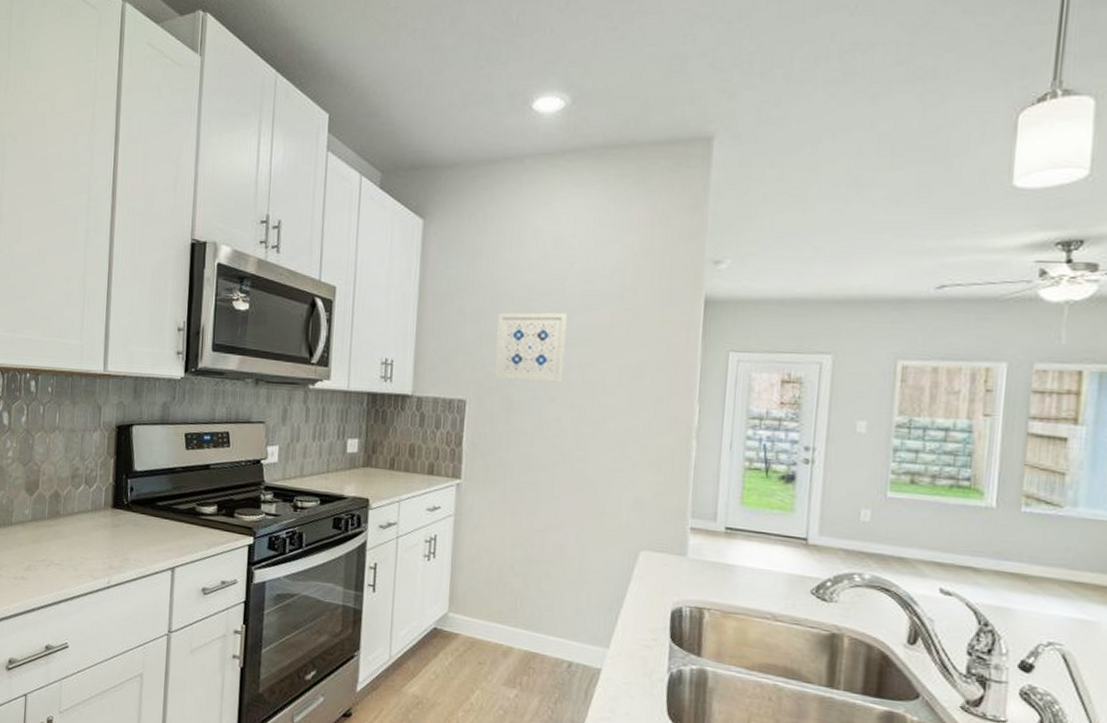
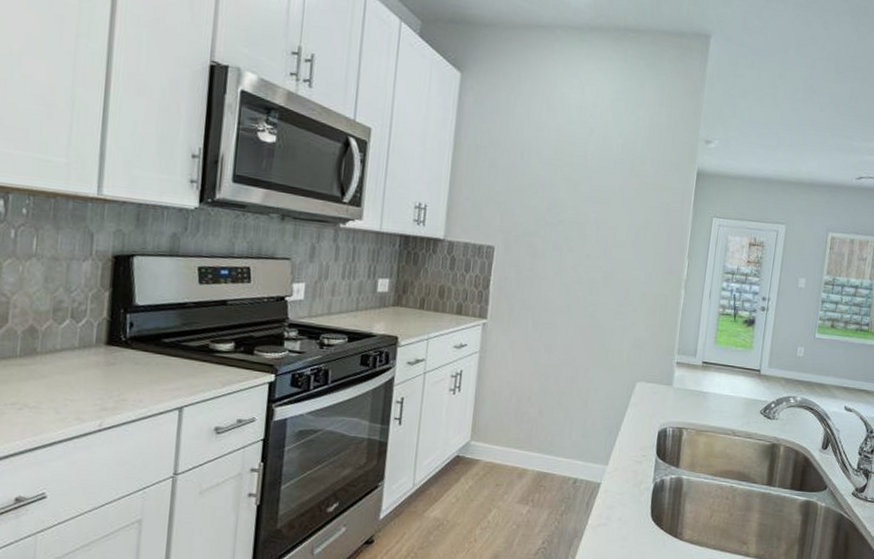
wall art: present [494,312,568,383] -> none [521,168,587,235]

